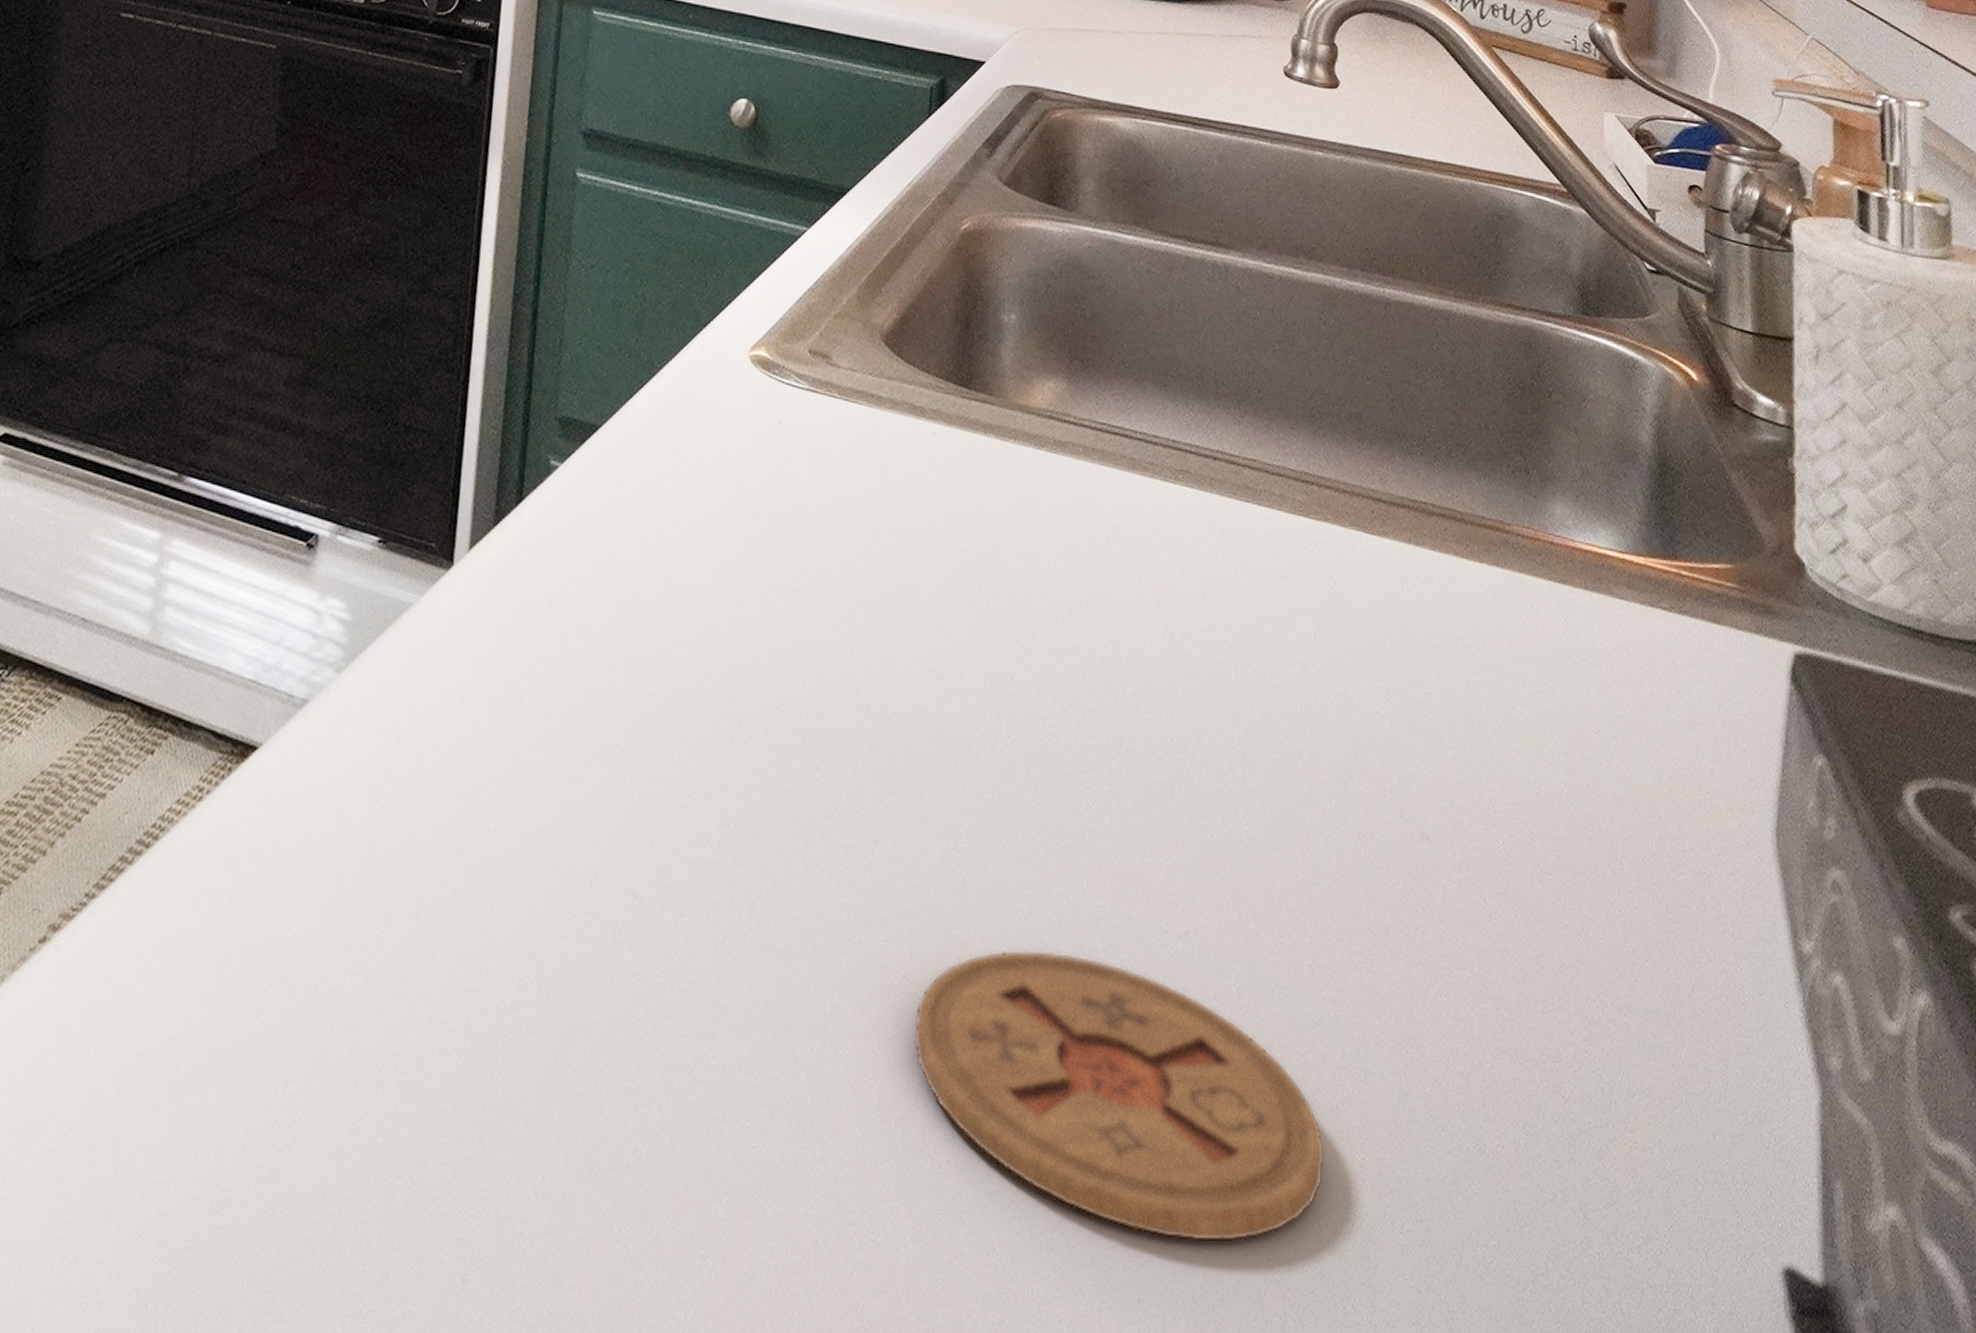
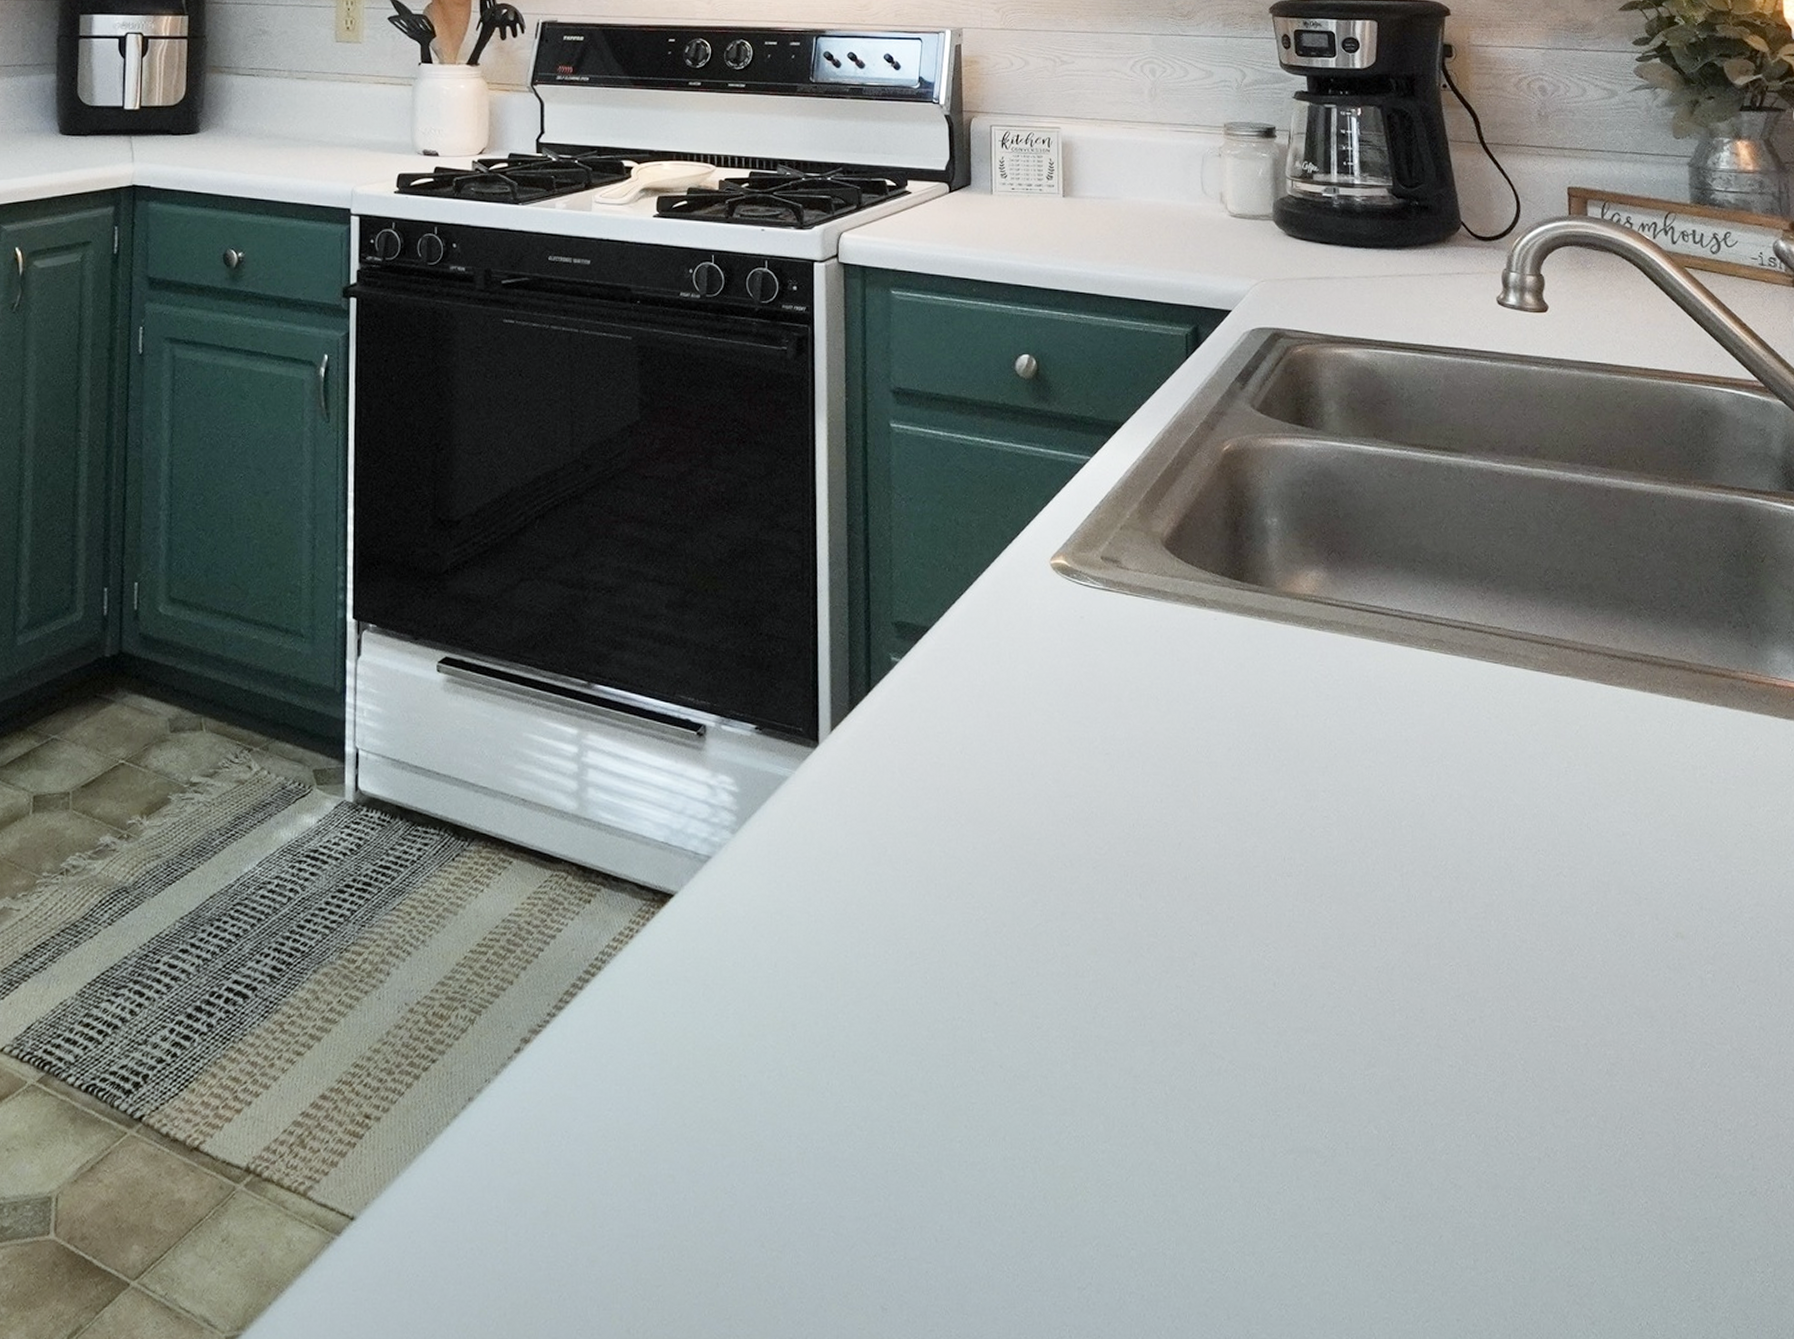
coaster: present [913,949,1325,1243] -> none [1242,1037,1612,1273]

